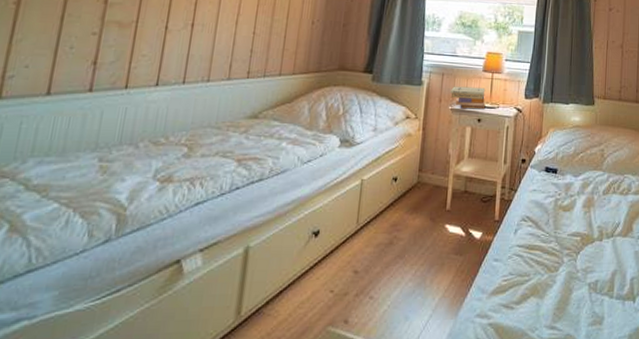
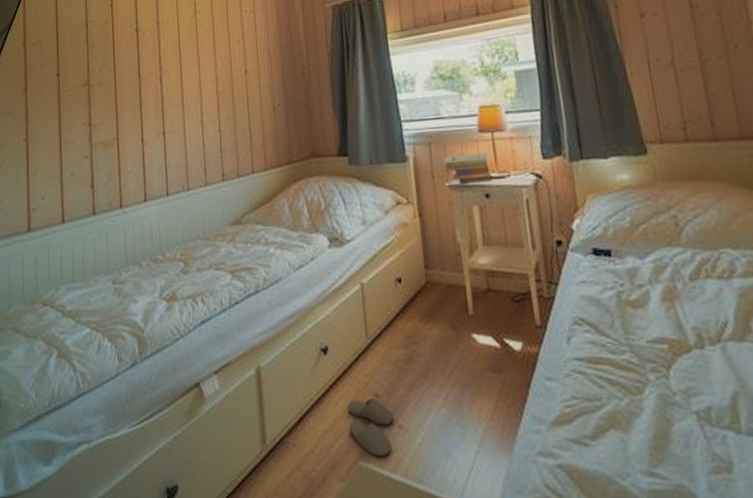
slippers: none [324,274,367,323] -> present [347,398,394,457]

